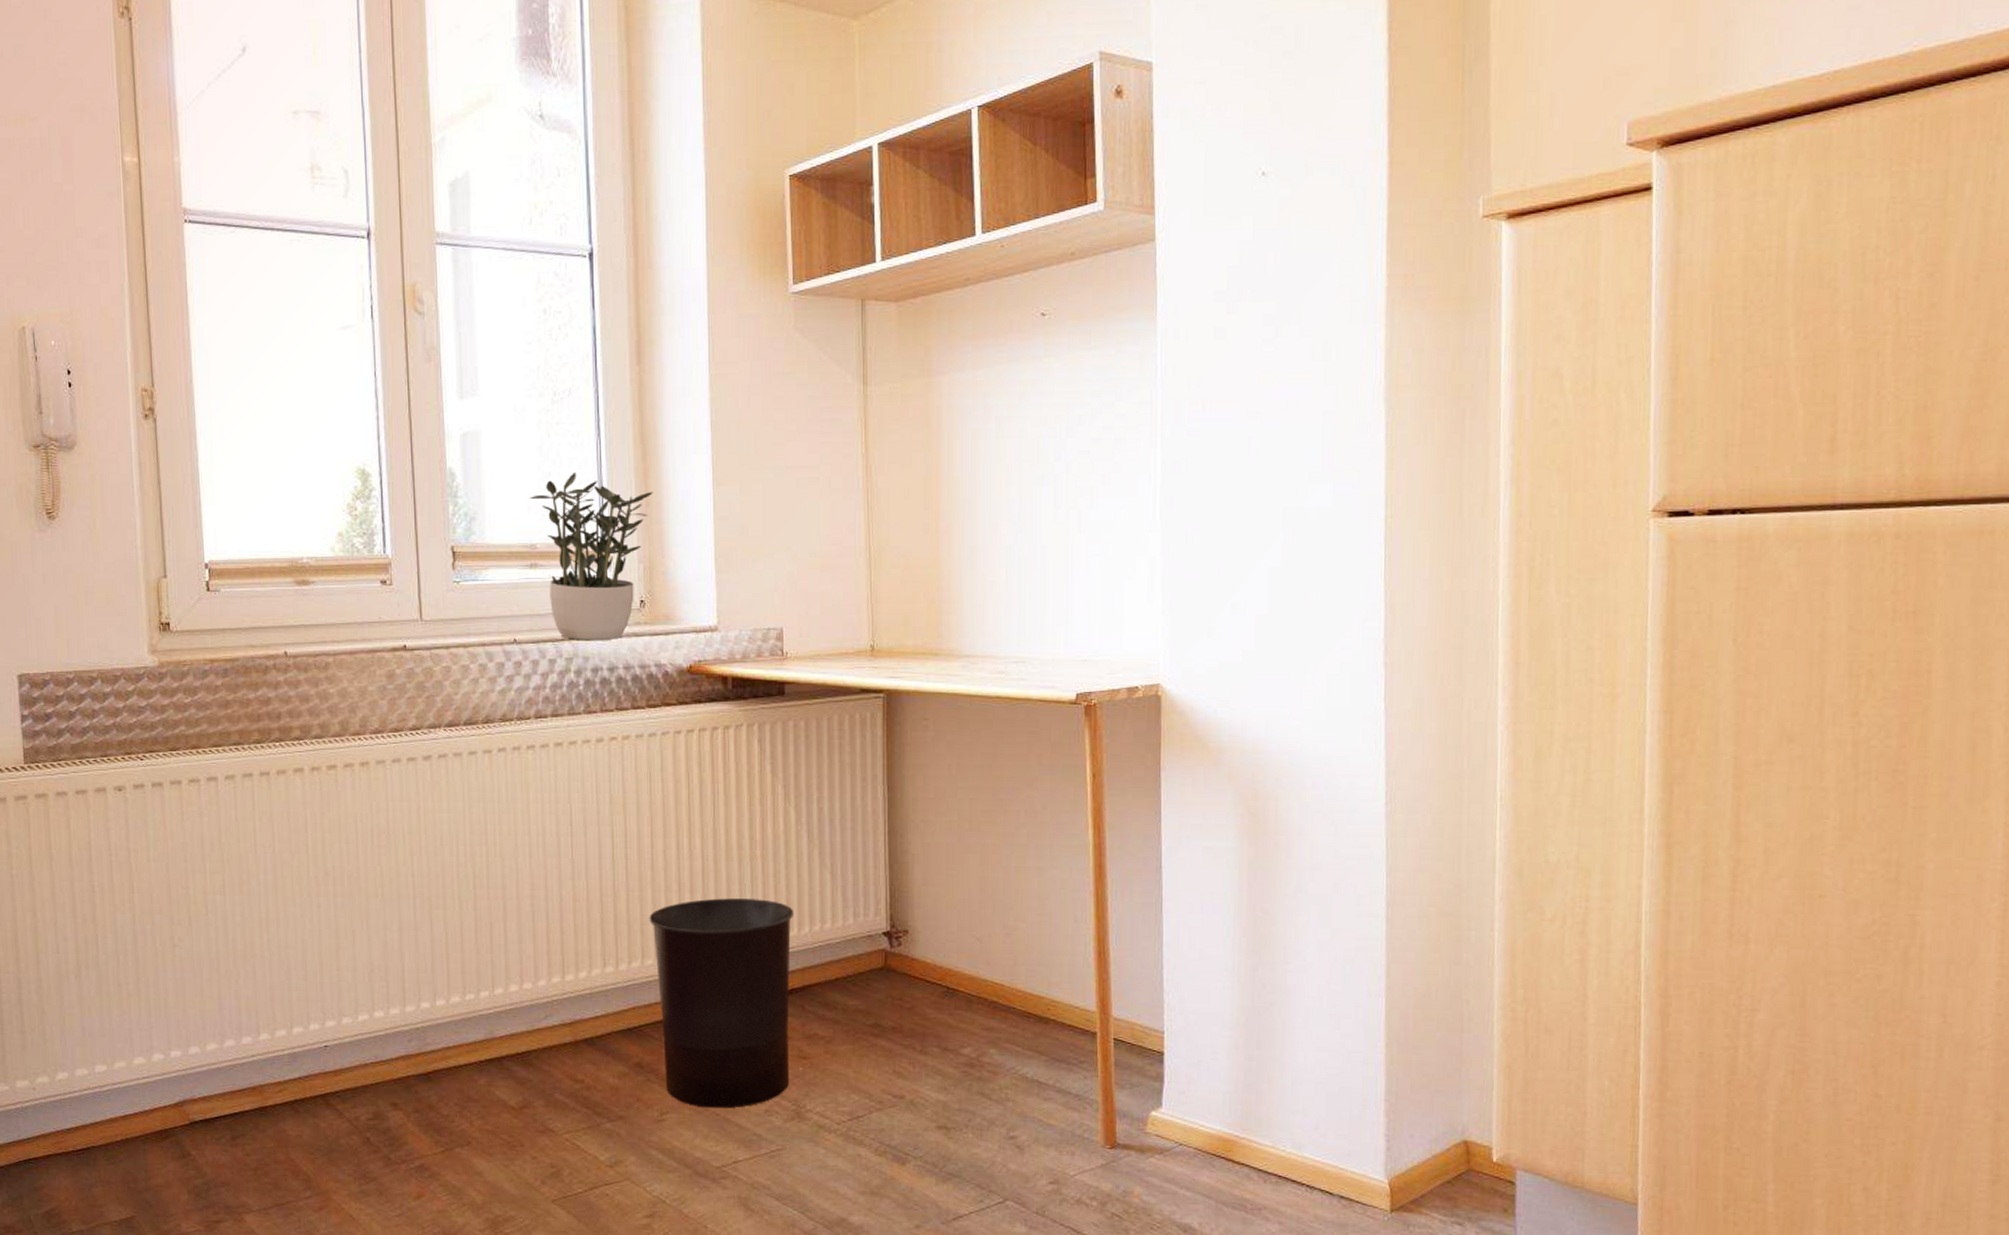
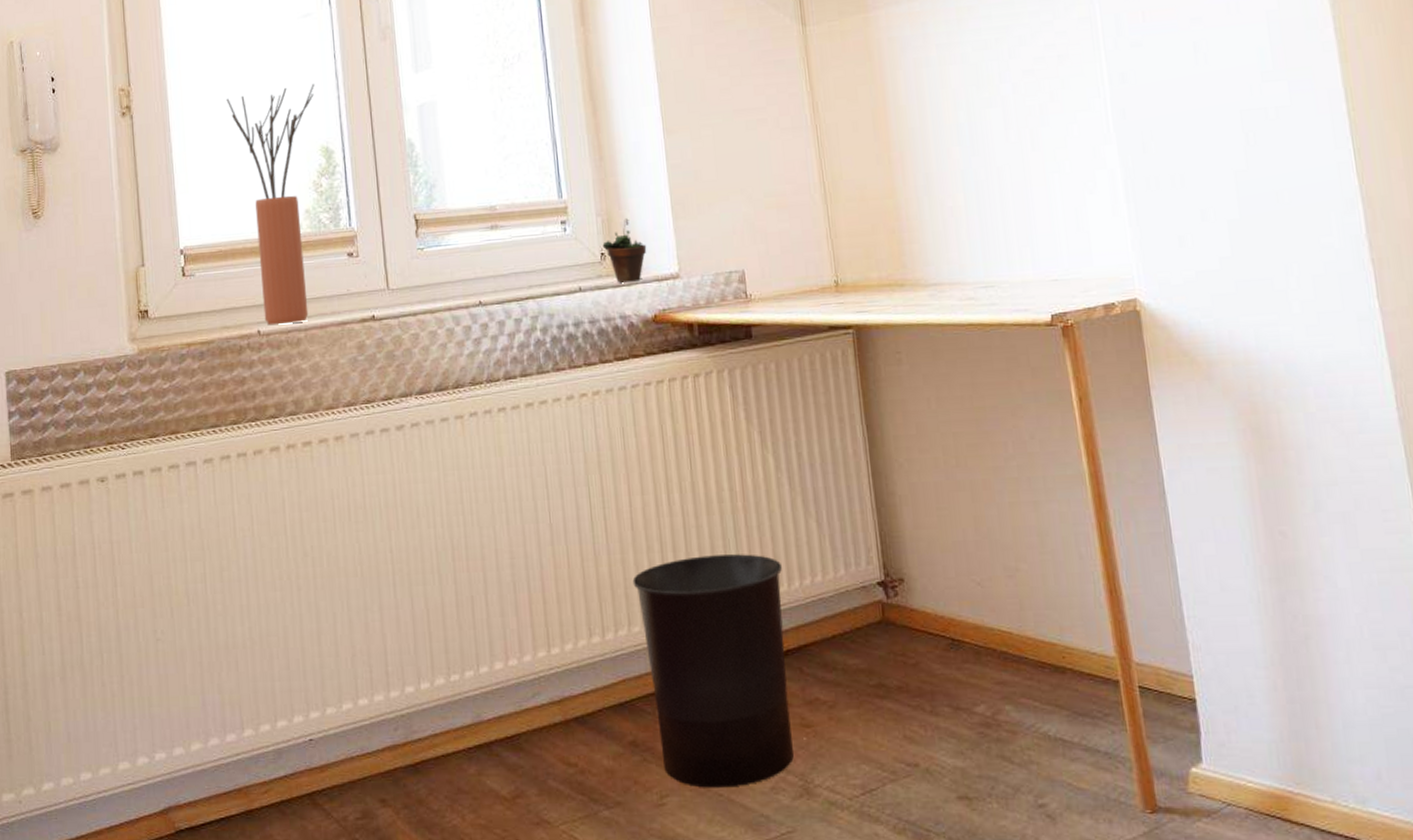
vase: none [257,402,353,648] -> present [226,84,315,326]
potted plant: present [530,472,653,641] -> none [487,133,606,298]
succulent plant: none [642,567,687,633] -> present [602,218,647,284]

